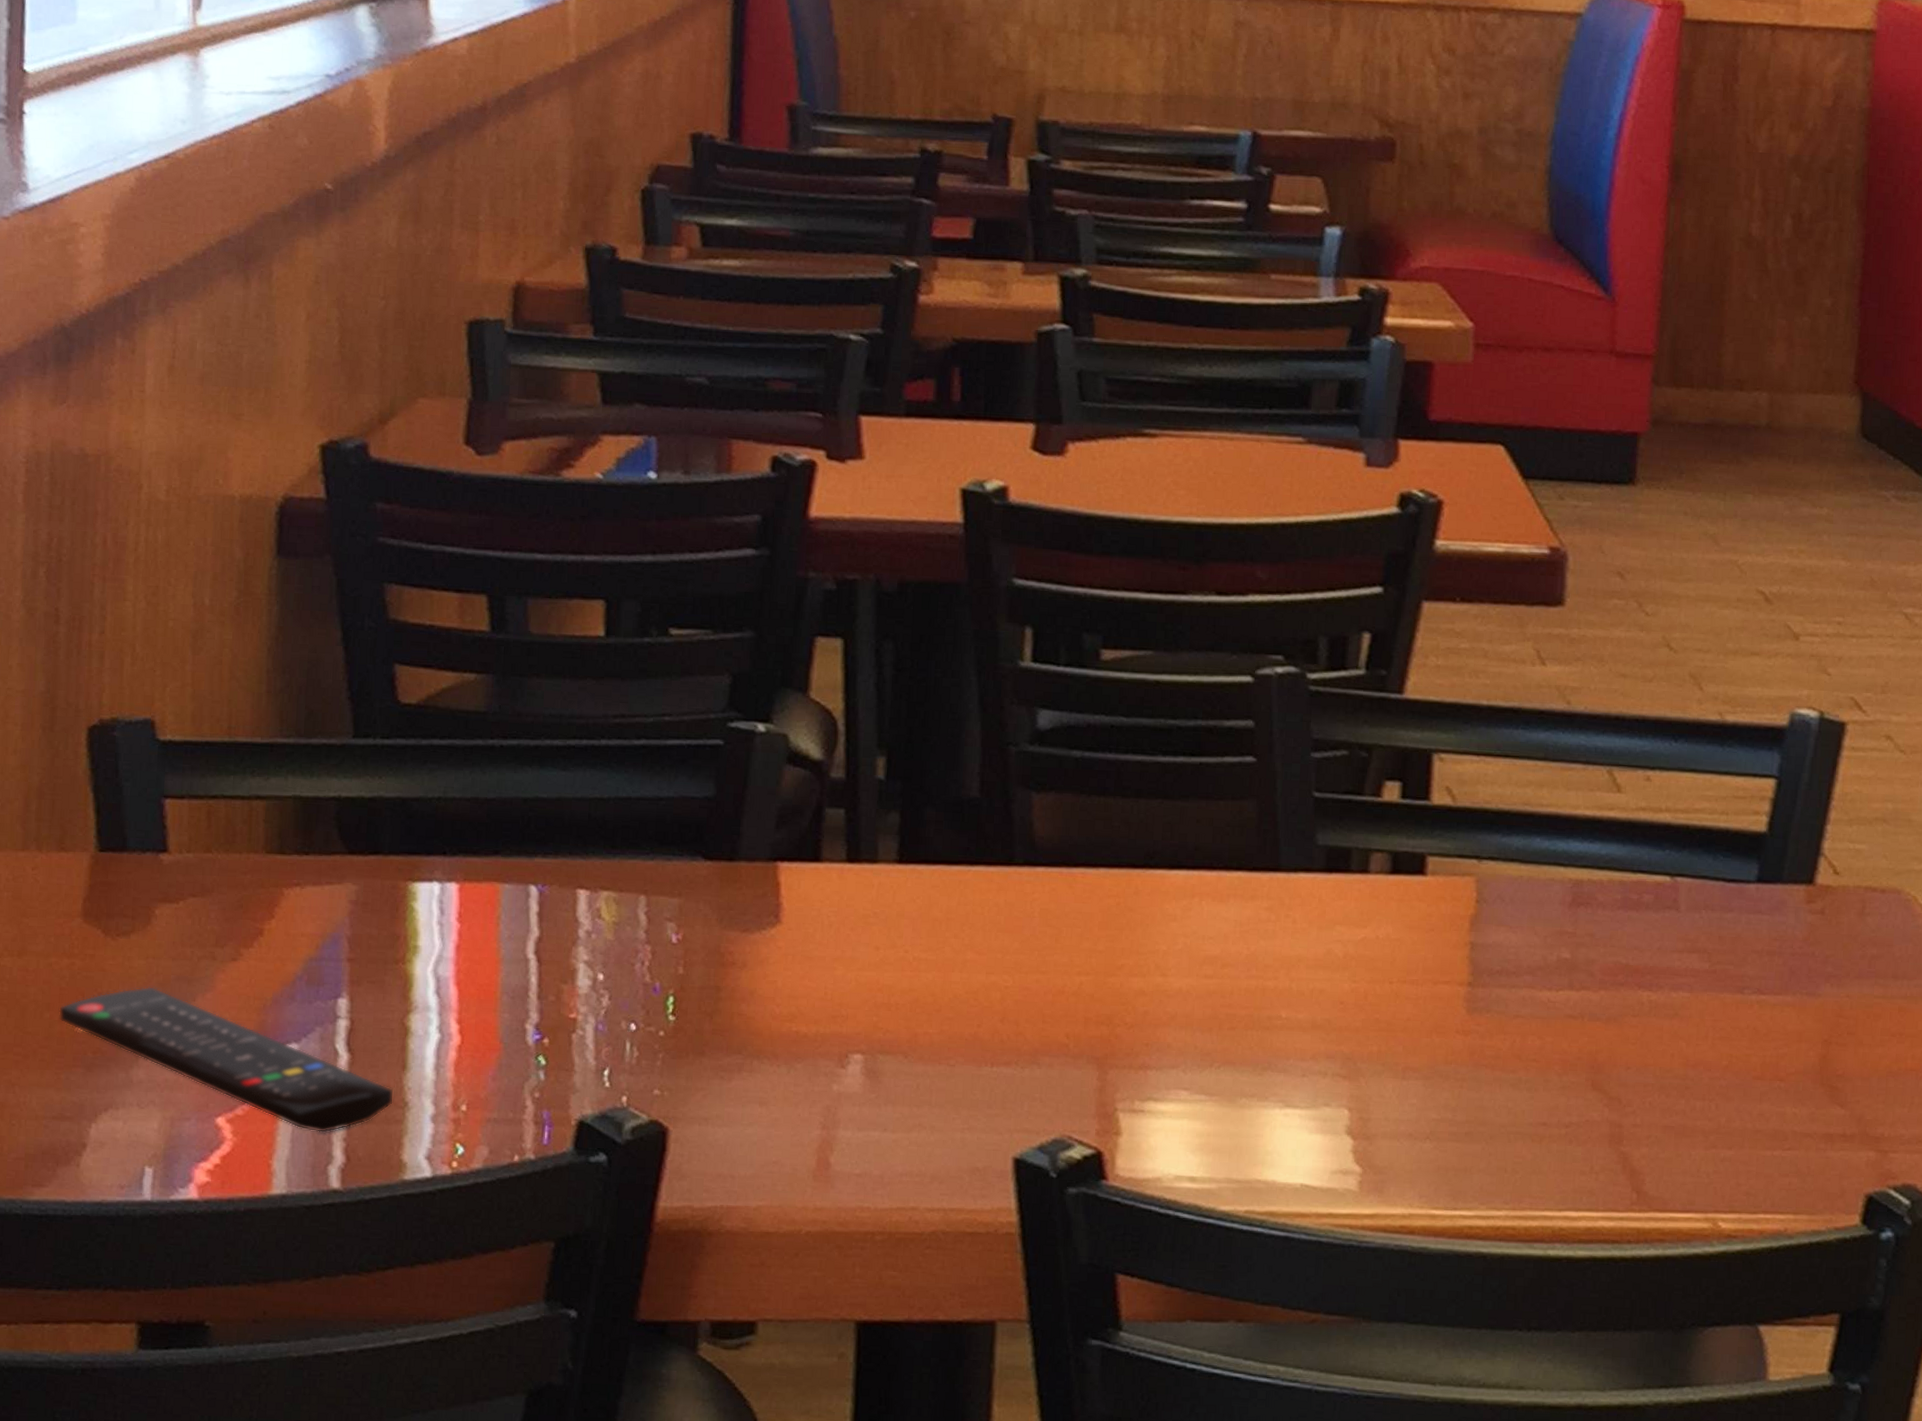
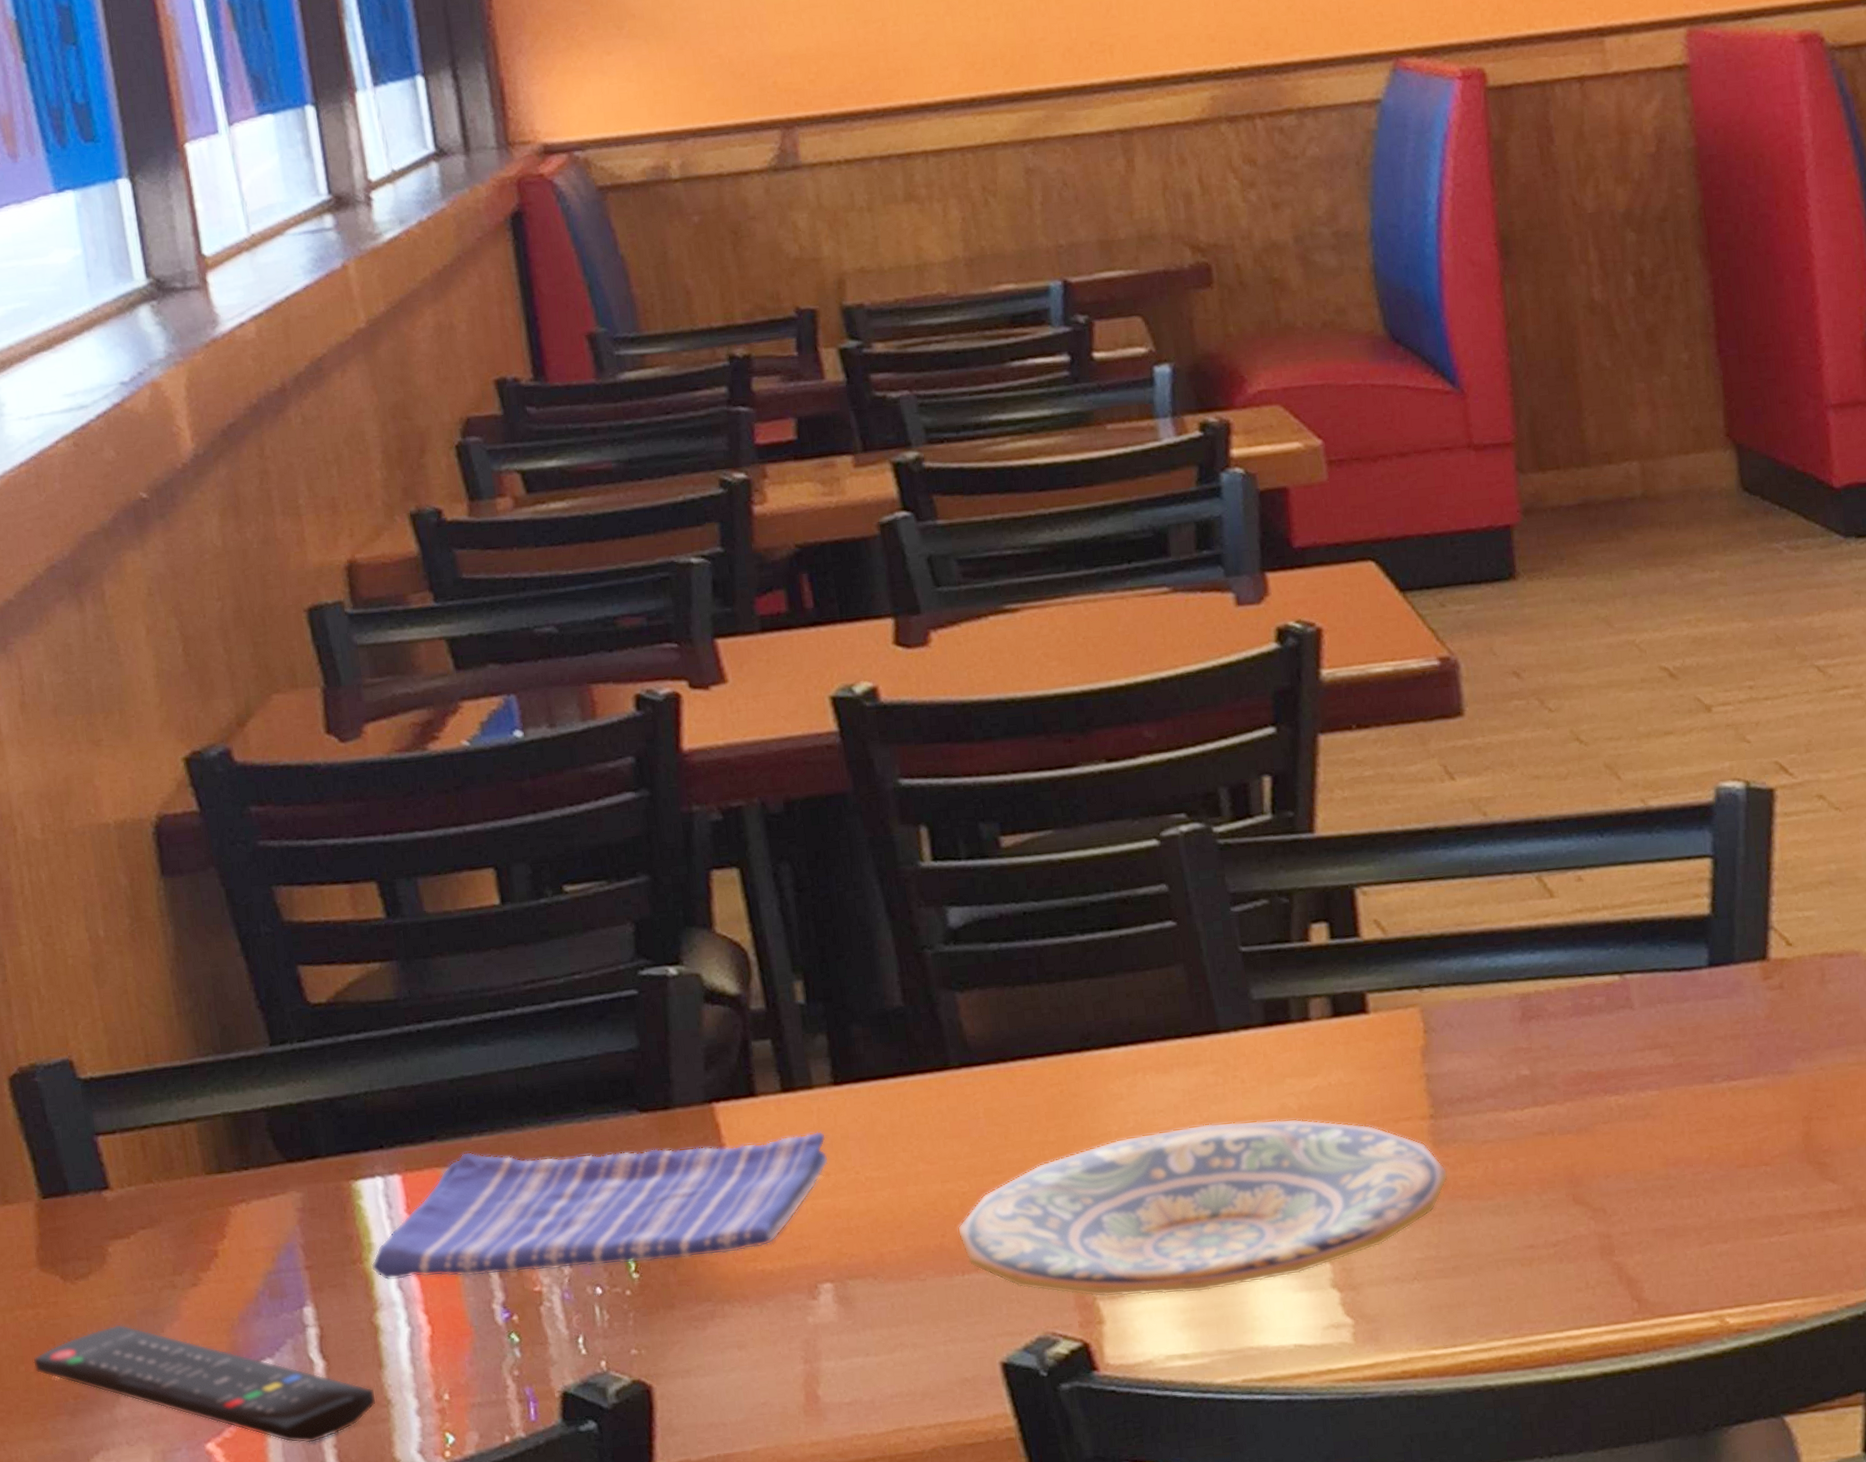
dish towel: none [413,871,882,1011] -> present [371,1131,829,1281]
plate: none [993,956,1476,1119] -> present [957,1118,1448,1297]

